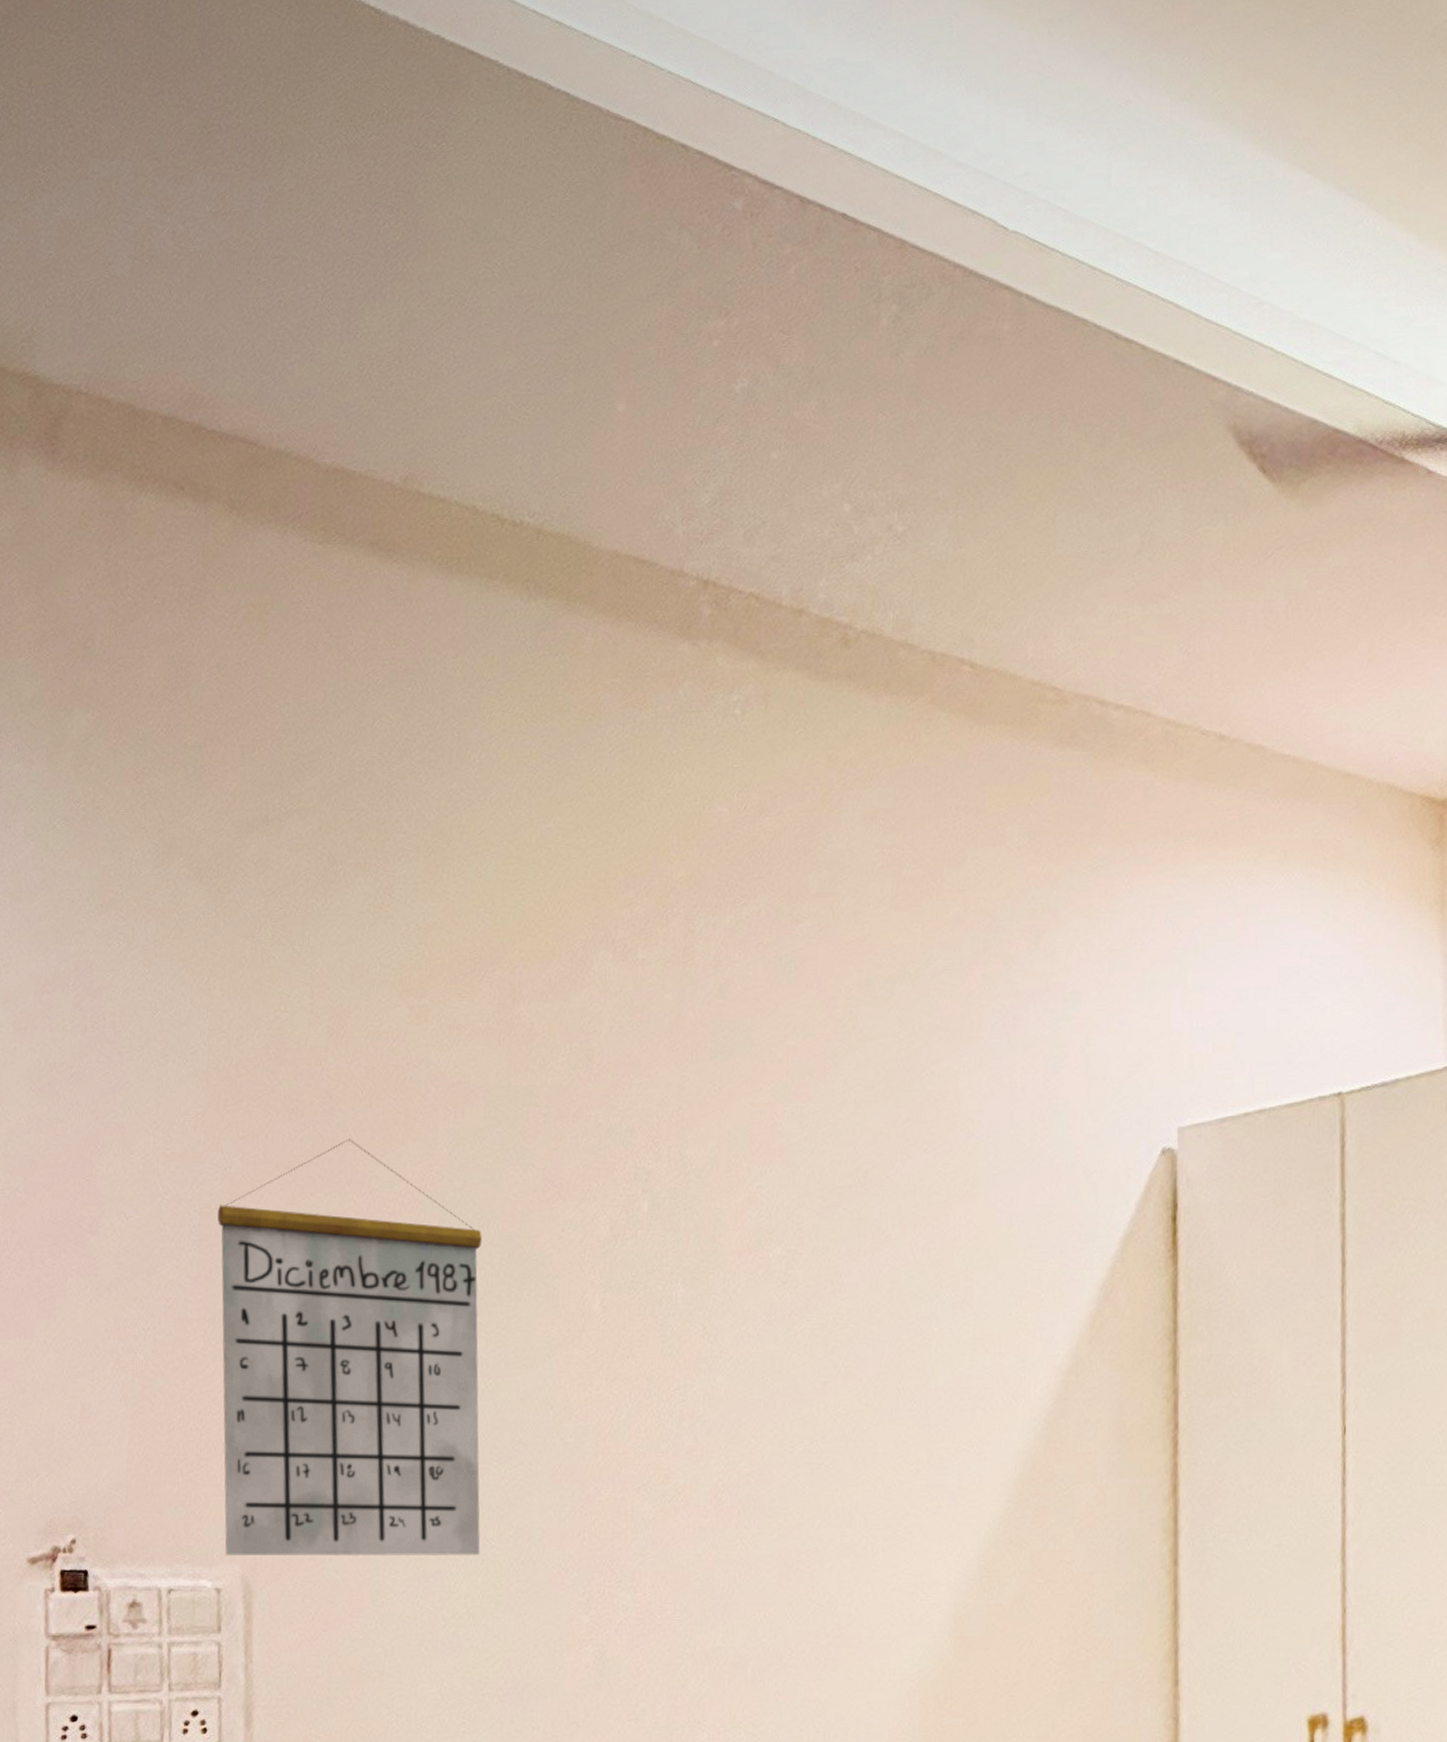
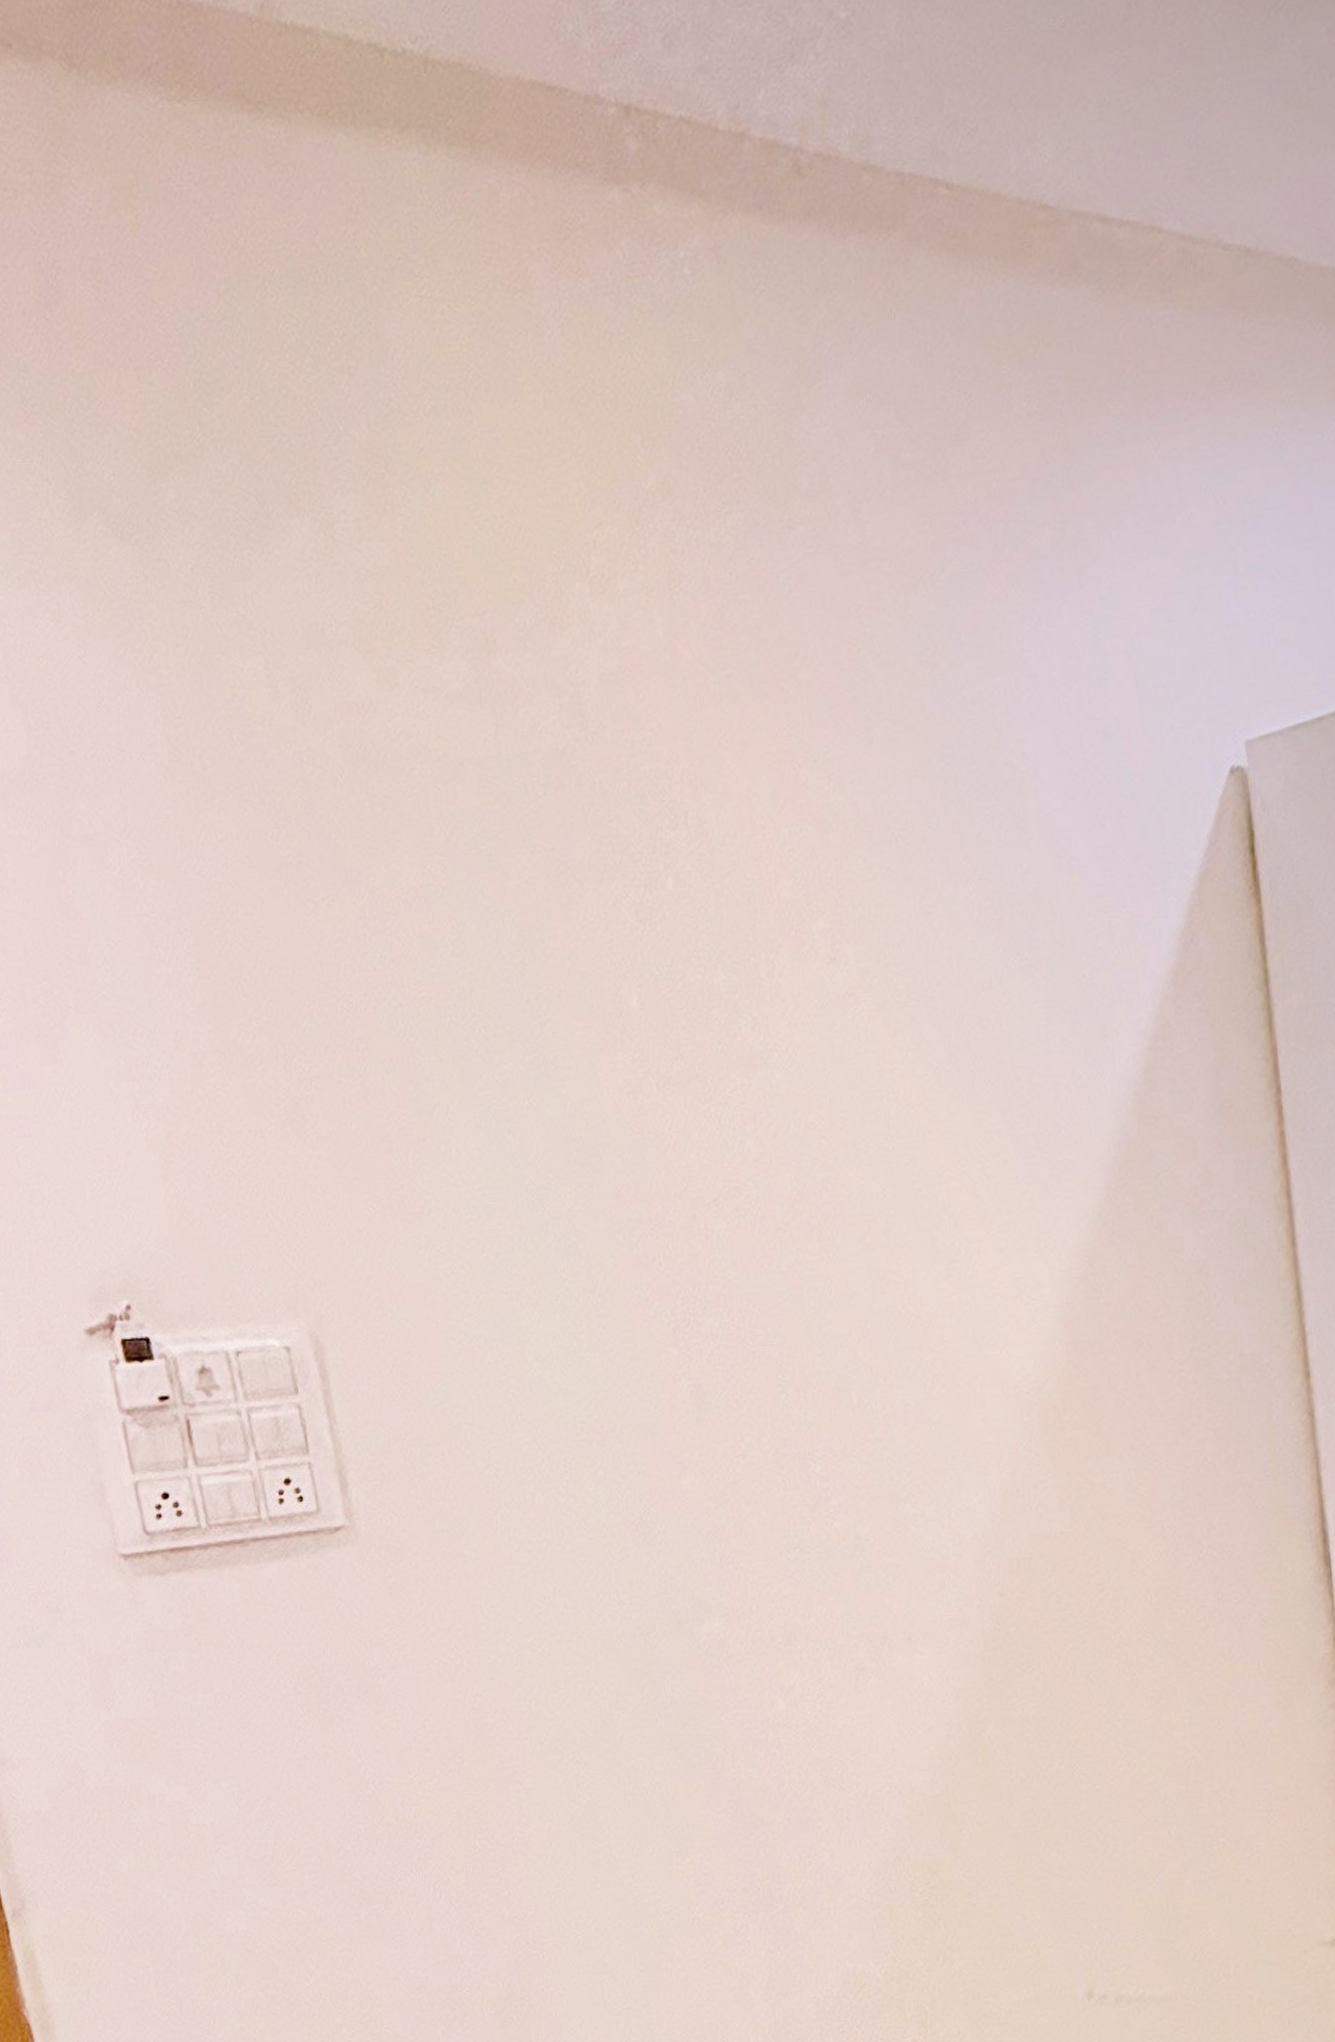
calendar: present [218,1138,482,1557] -> none [210,831,553,1310]

